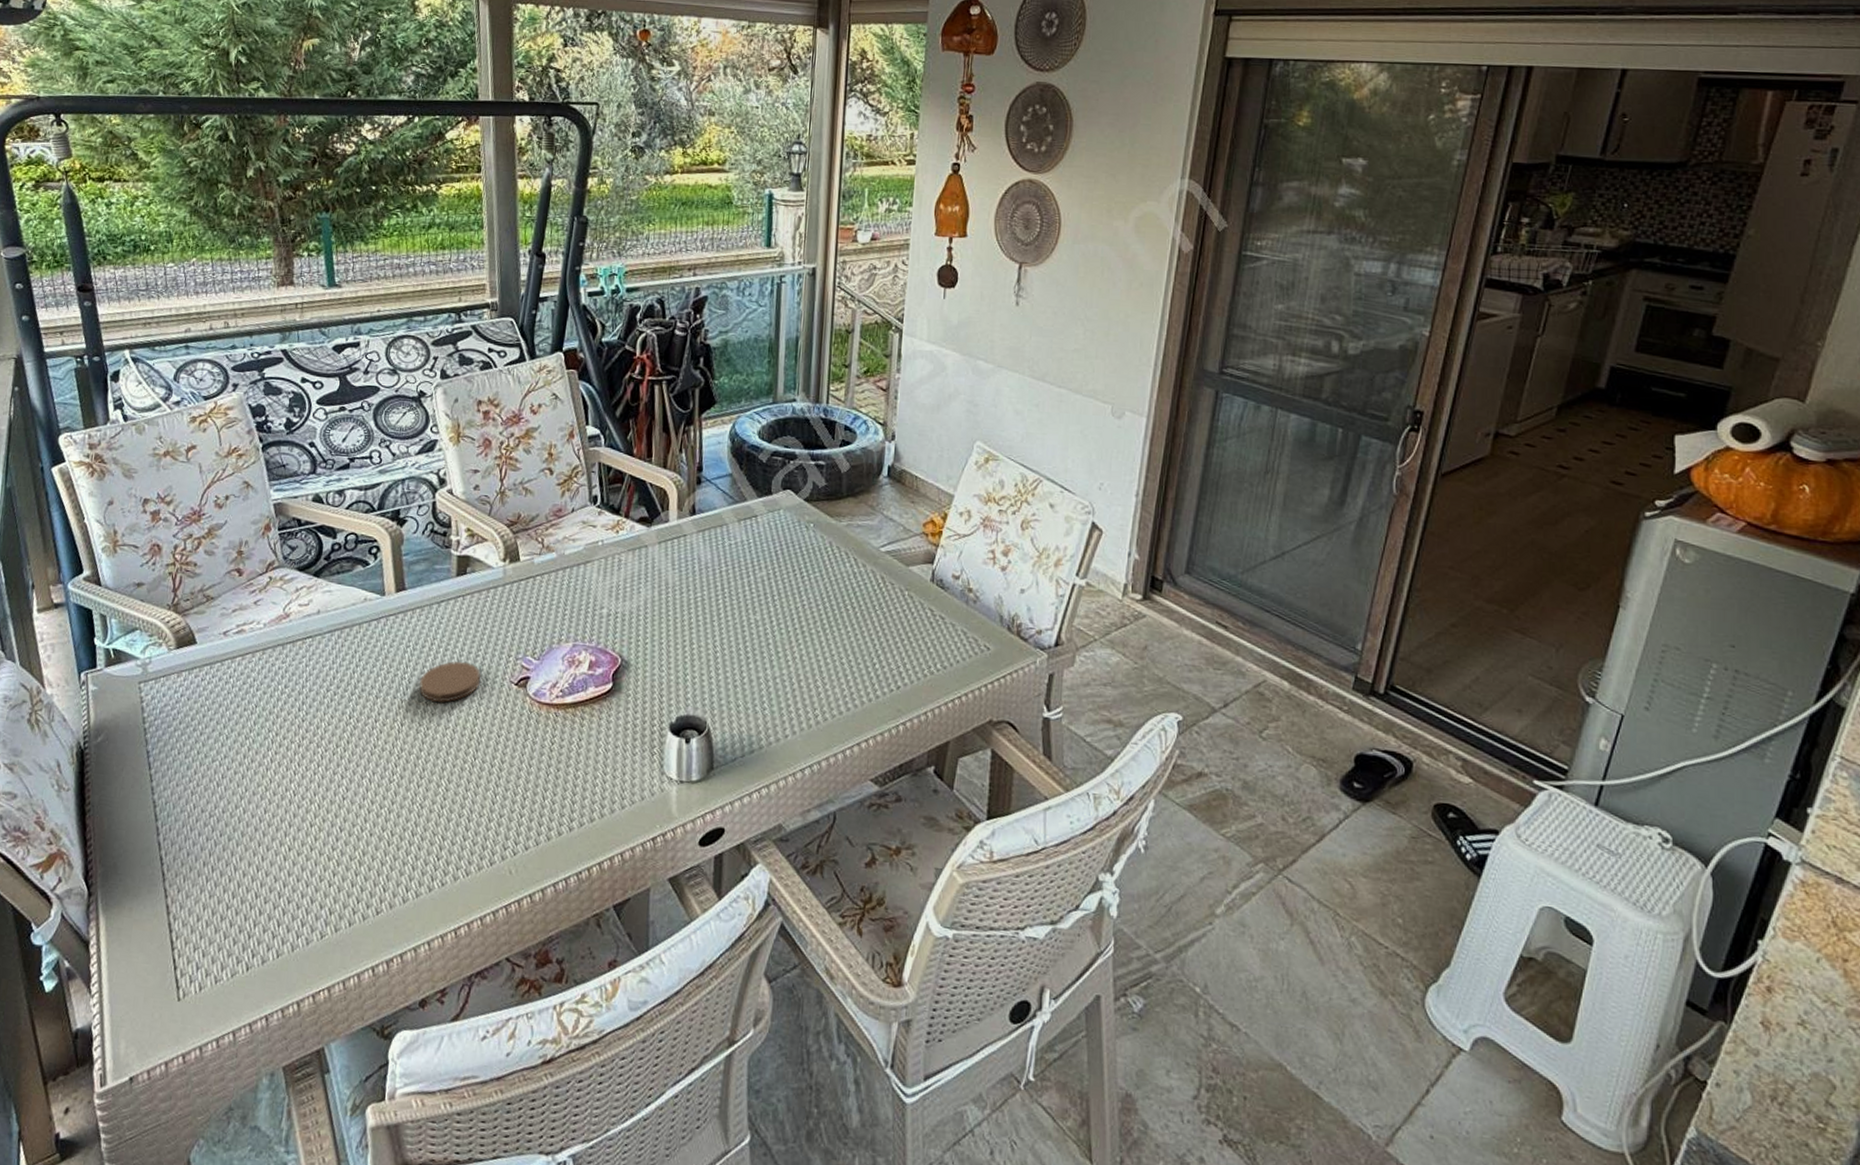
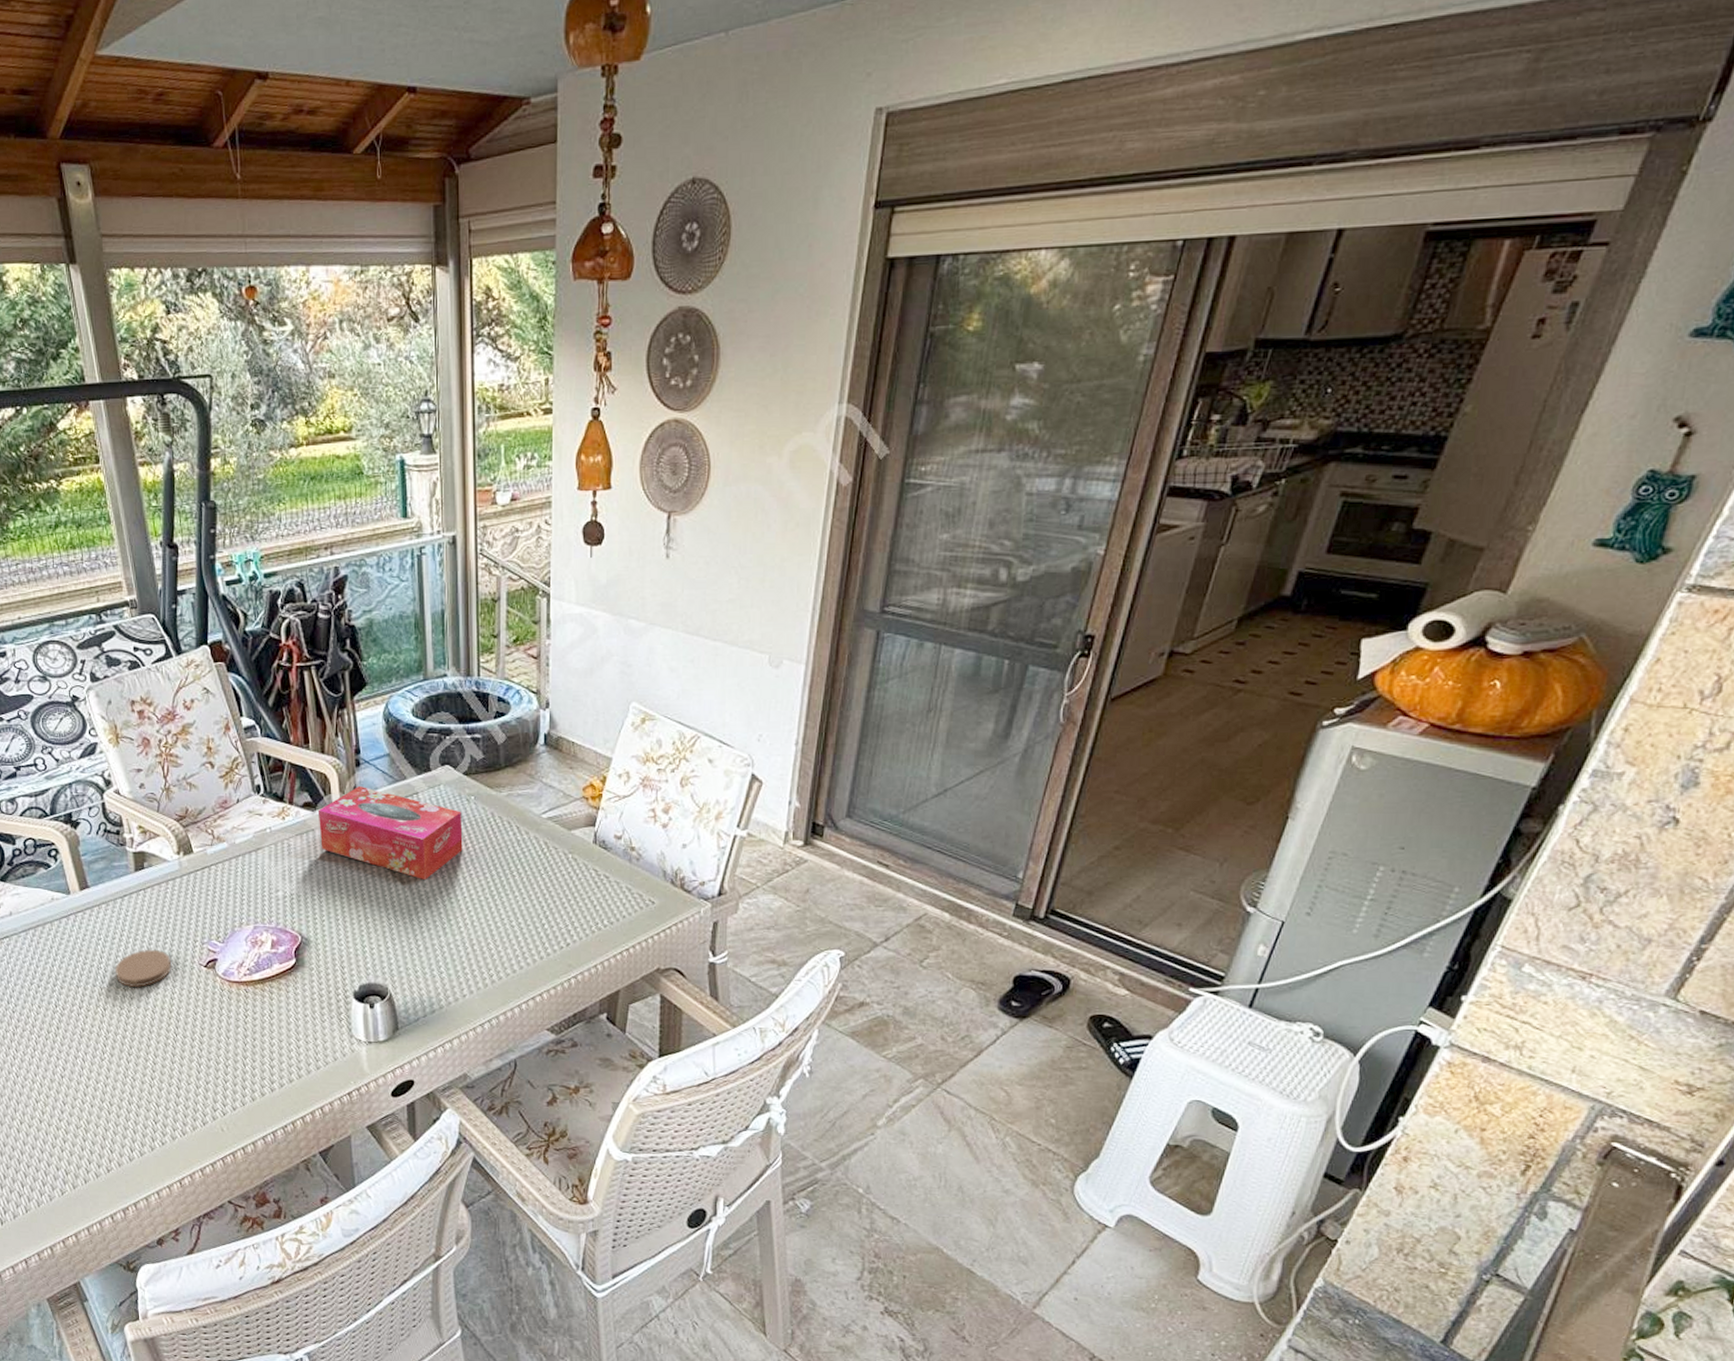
tissue box: none [652,504,799,608] -> present [317,785,463,881]

